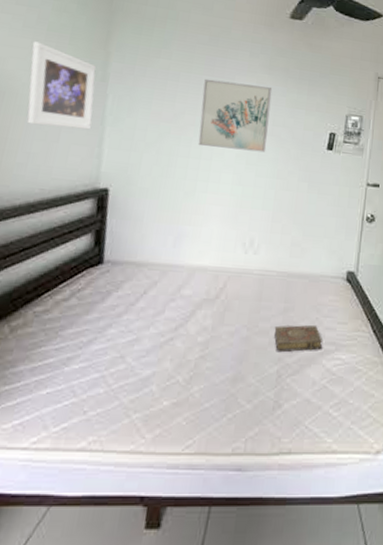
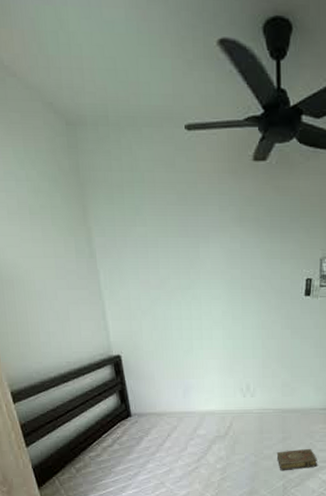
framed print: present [26,41,96,130] -> none [21,227,92,307]
wall art: present [197,78,273,153] -> none [181,240,249,308]

